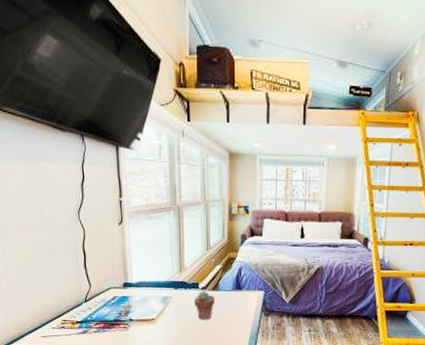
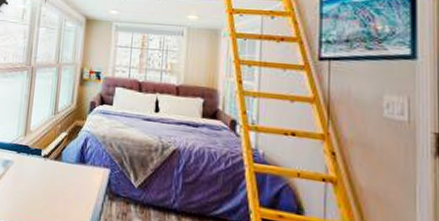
potted succulent: present [193,291,215,320] -> none [34,159,56,194]

